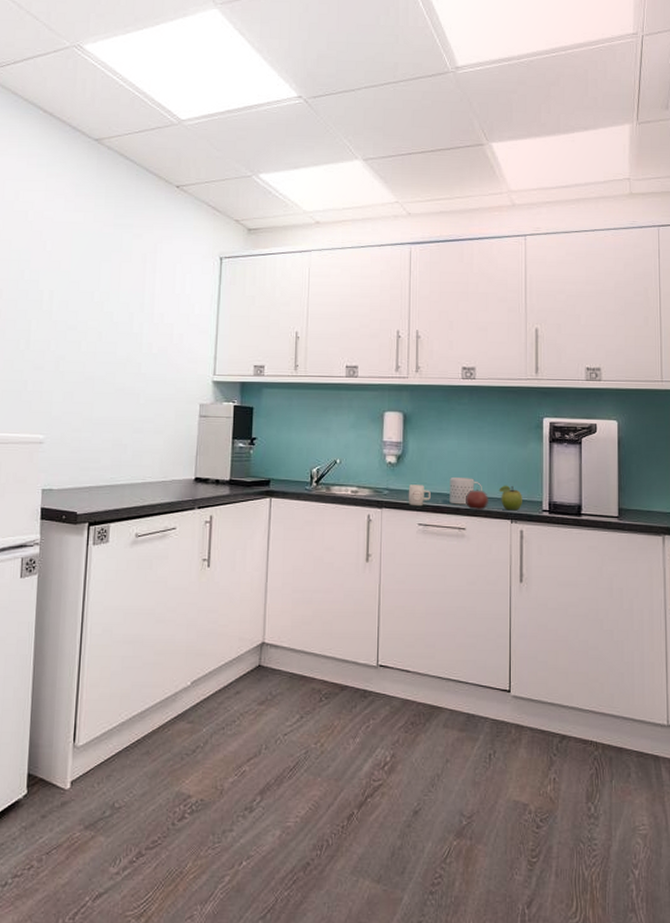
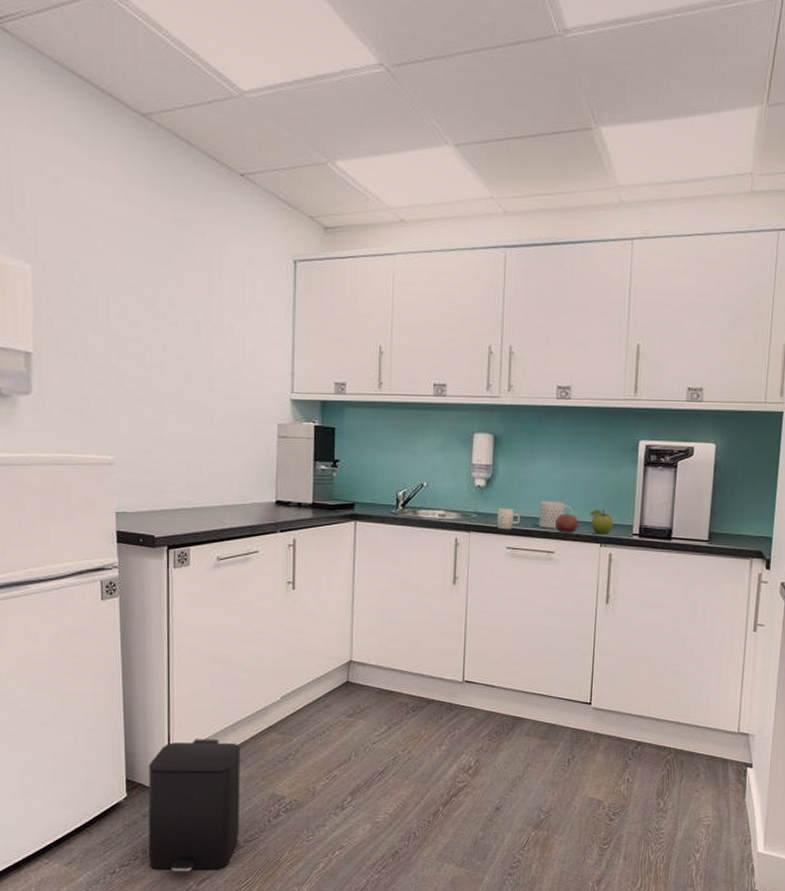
pedal bin: none [43,728,147,886] -> present [148,739,240,873]

